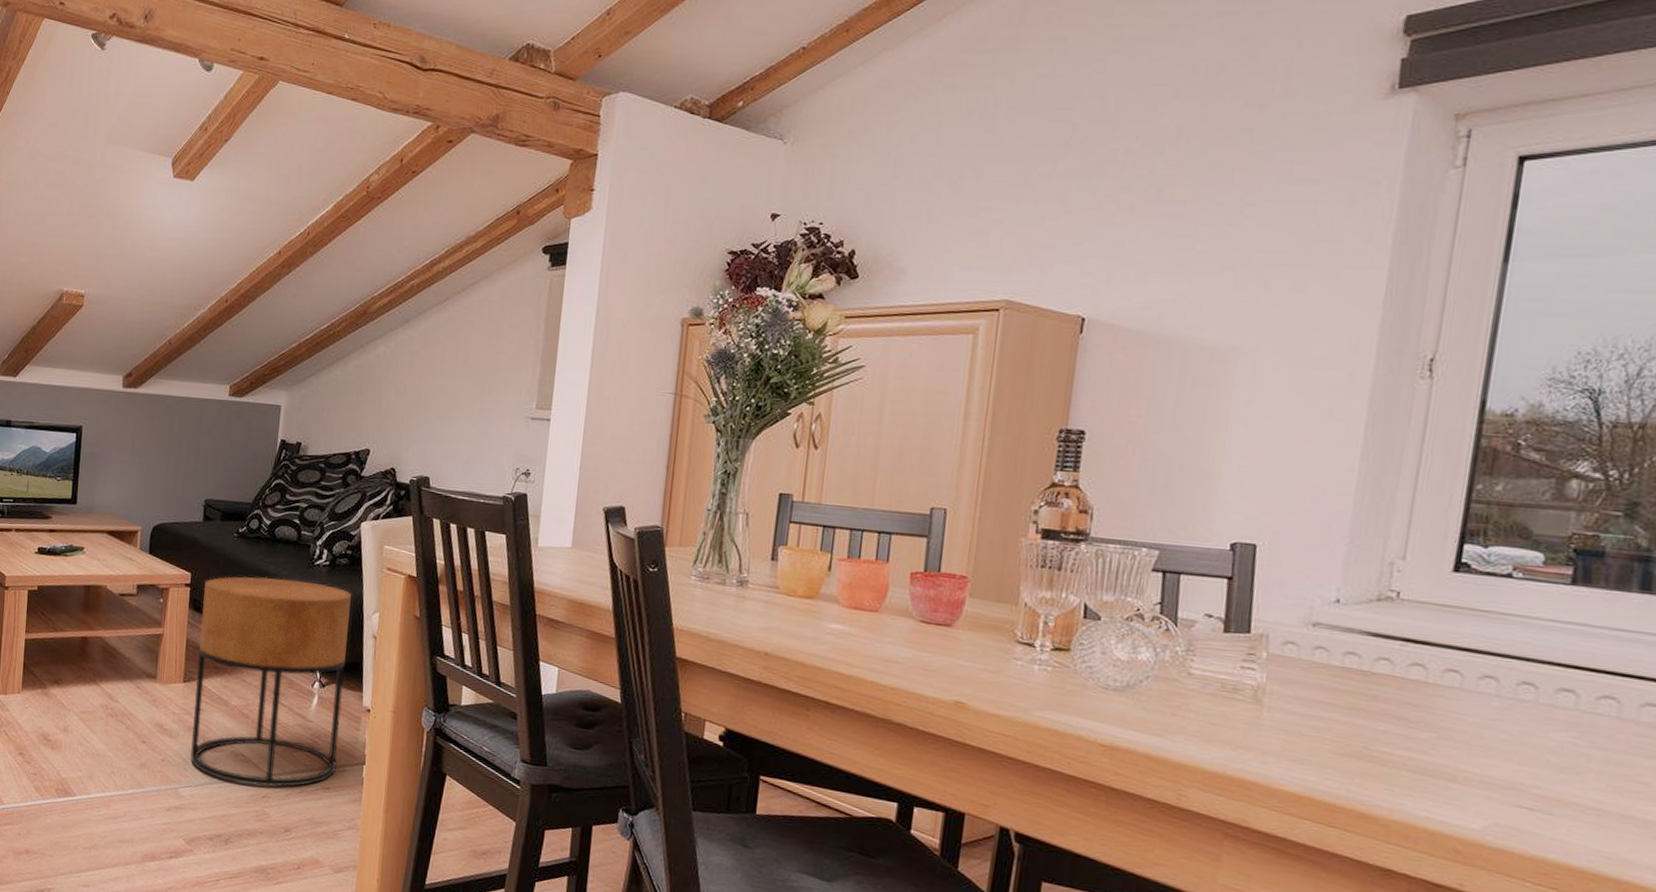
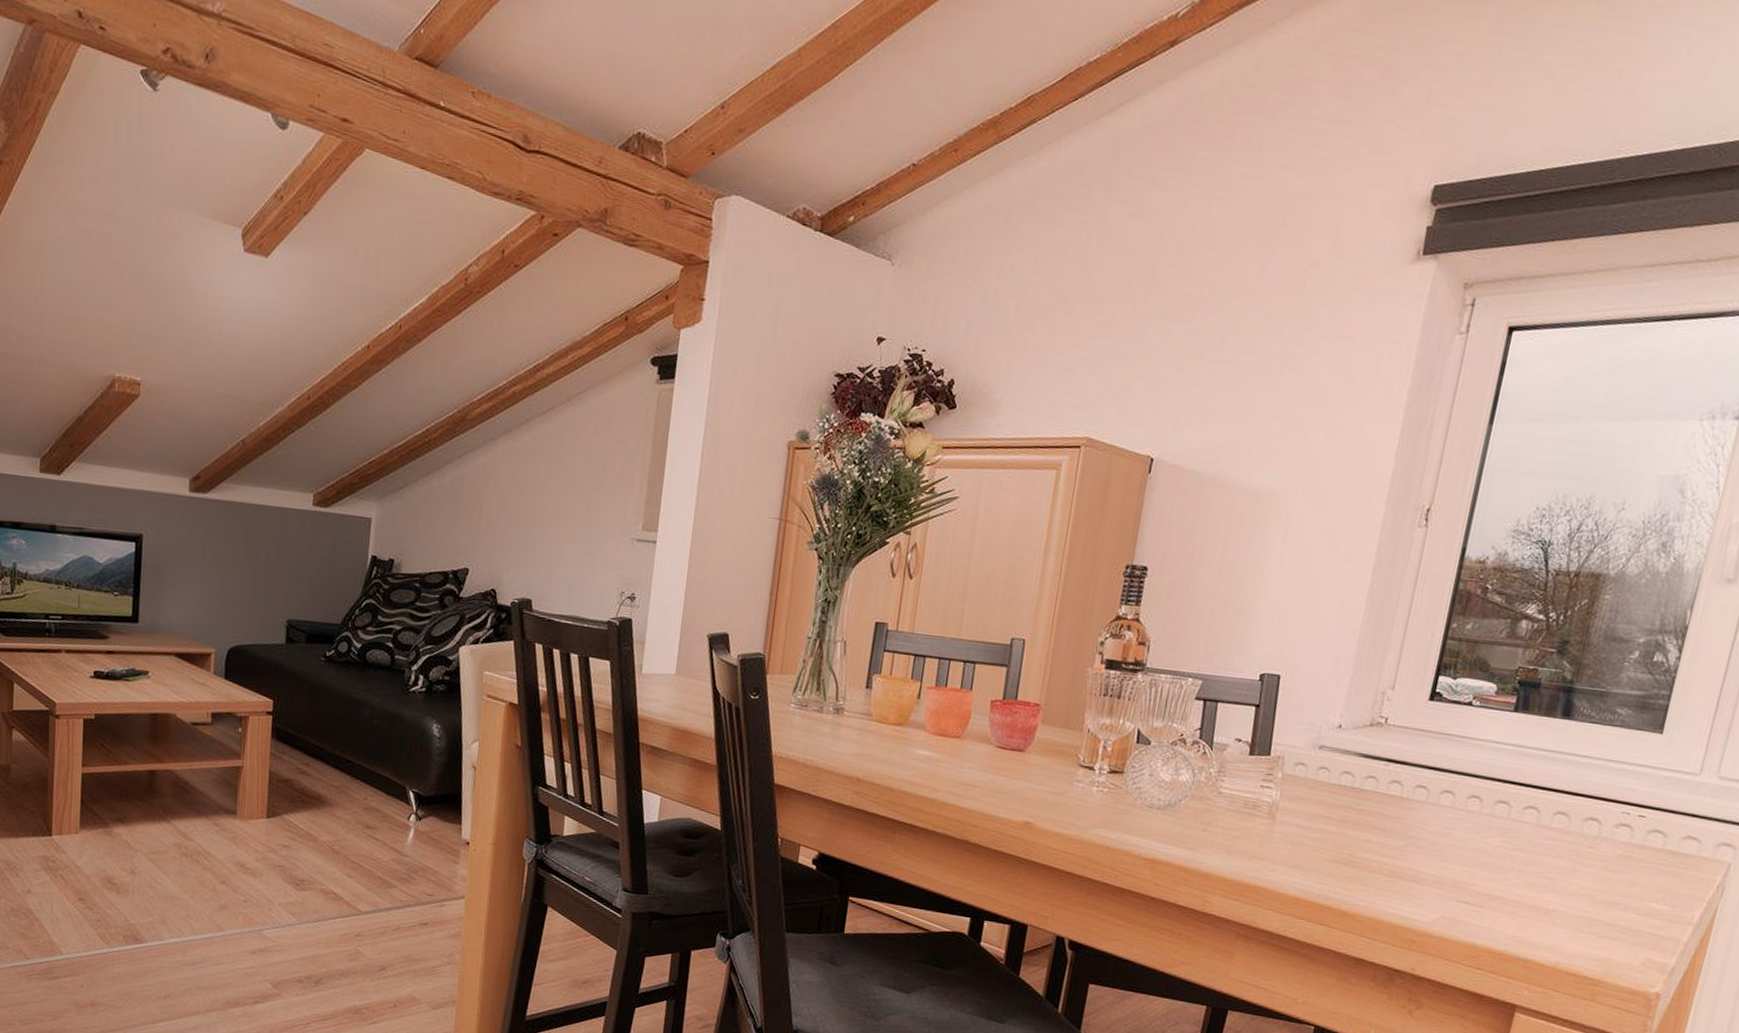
side table: present [190,576,353,787] -> none [276,703,451,925]

